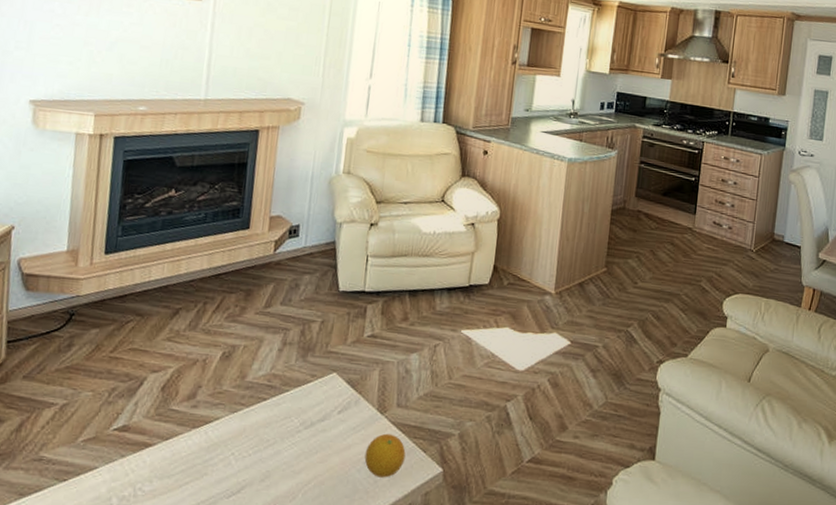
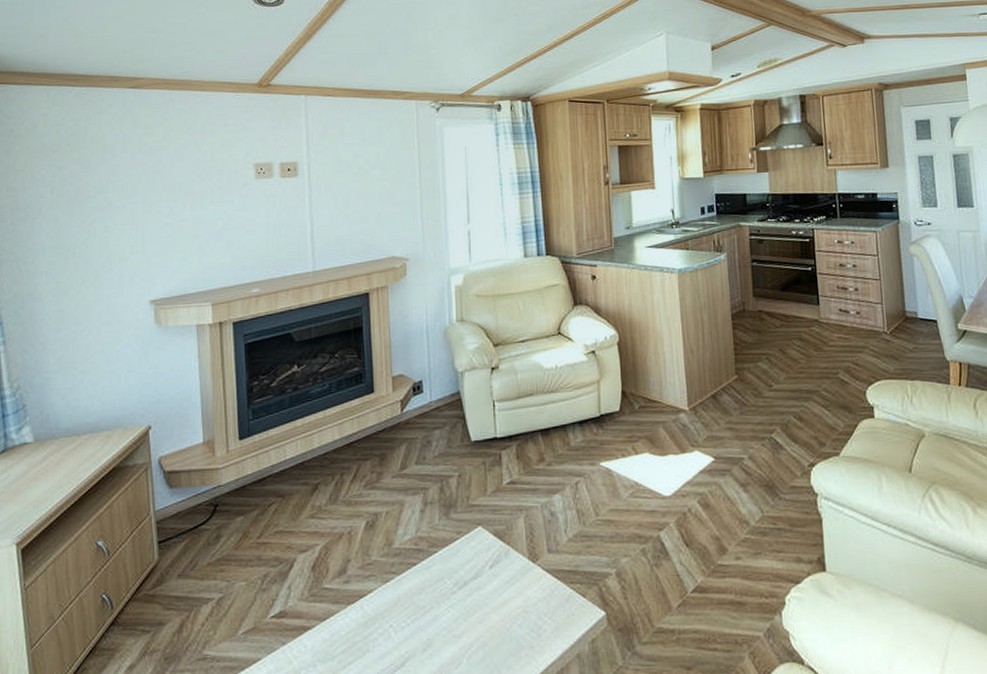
fruit: present [364,433,406,478] -> none [523,582,565,630]

